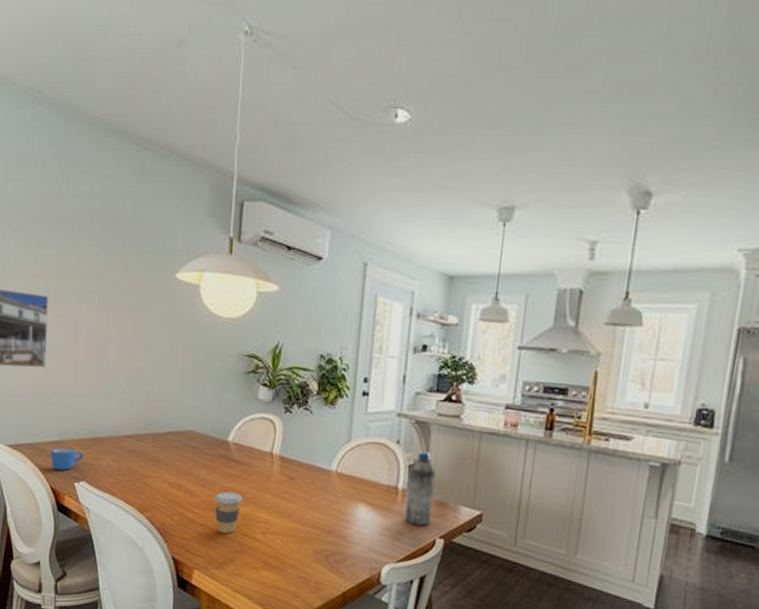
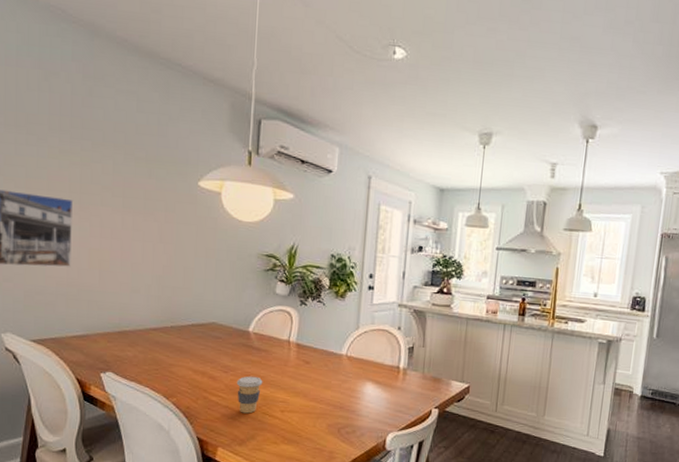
mug: present [50,447,84,471] -> none [76,340,110,363]
water bottle: present [405,451,436,526] -> none [406,336,431,399]

